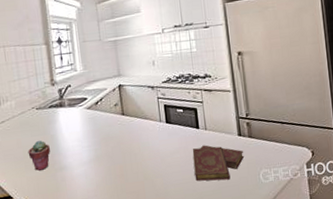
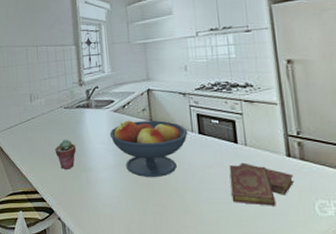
fruit bowl: none [83,113,157,169] -> present [109,120,188,177]

